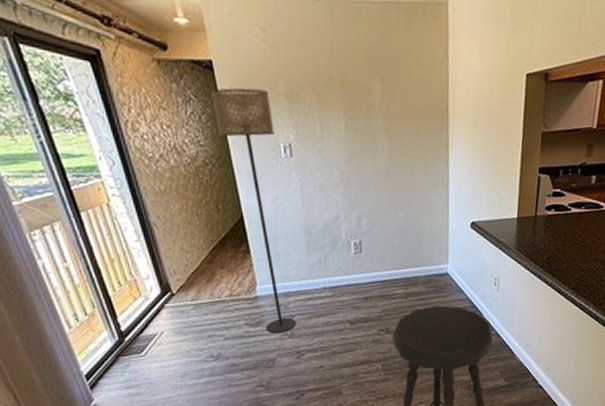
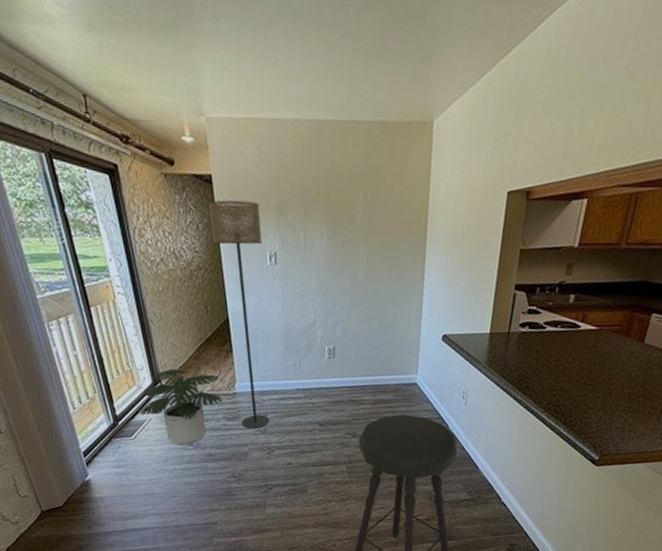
potted plant: none [149,275,243,358] -> present [140,368,223,446]

